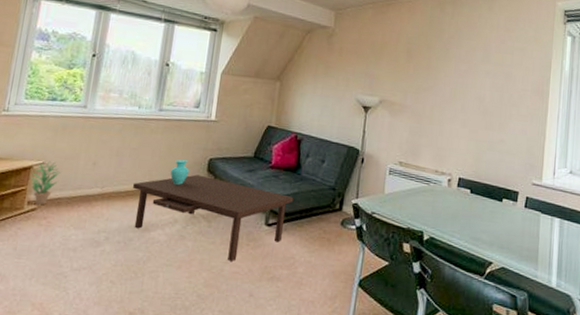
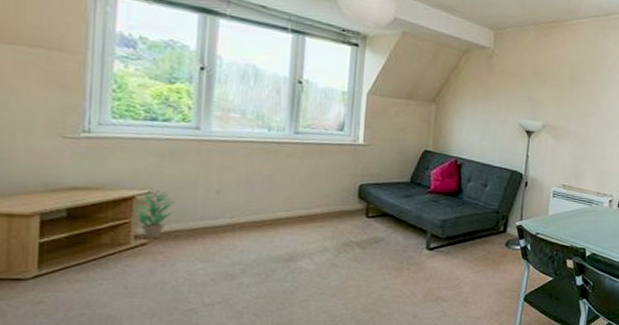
coffee table: present [133,160,294,261] -> none [270,186,456,286]

